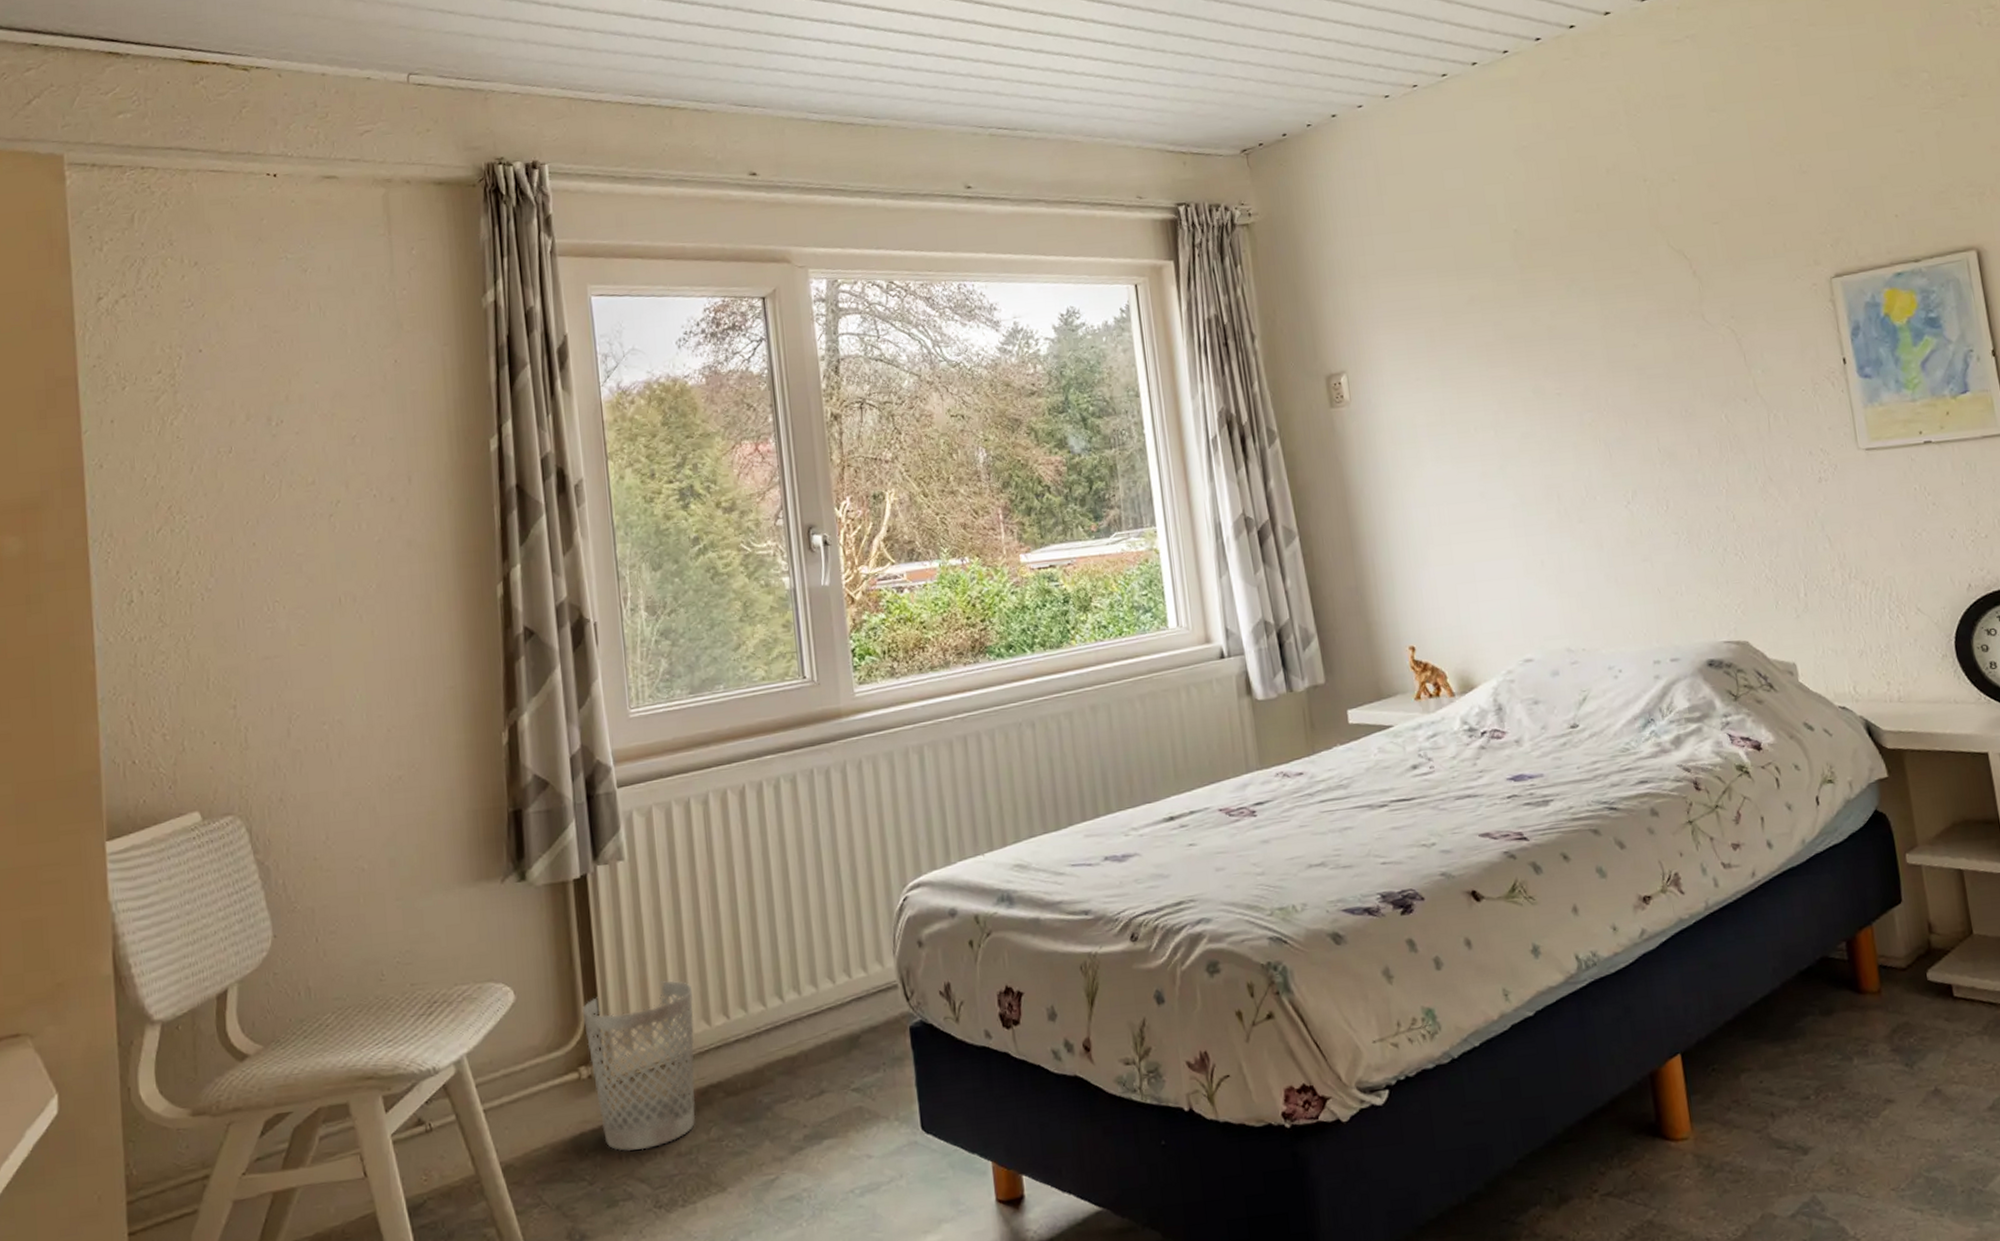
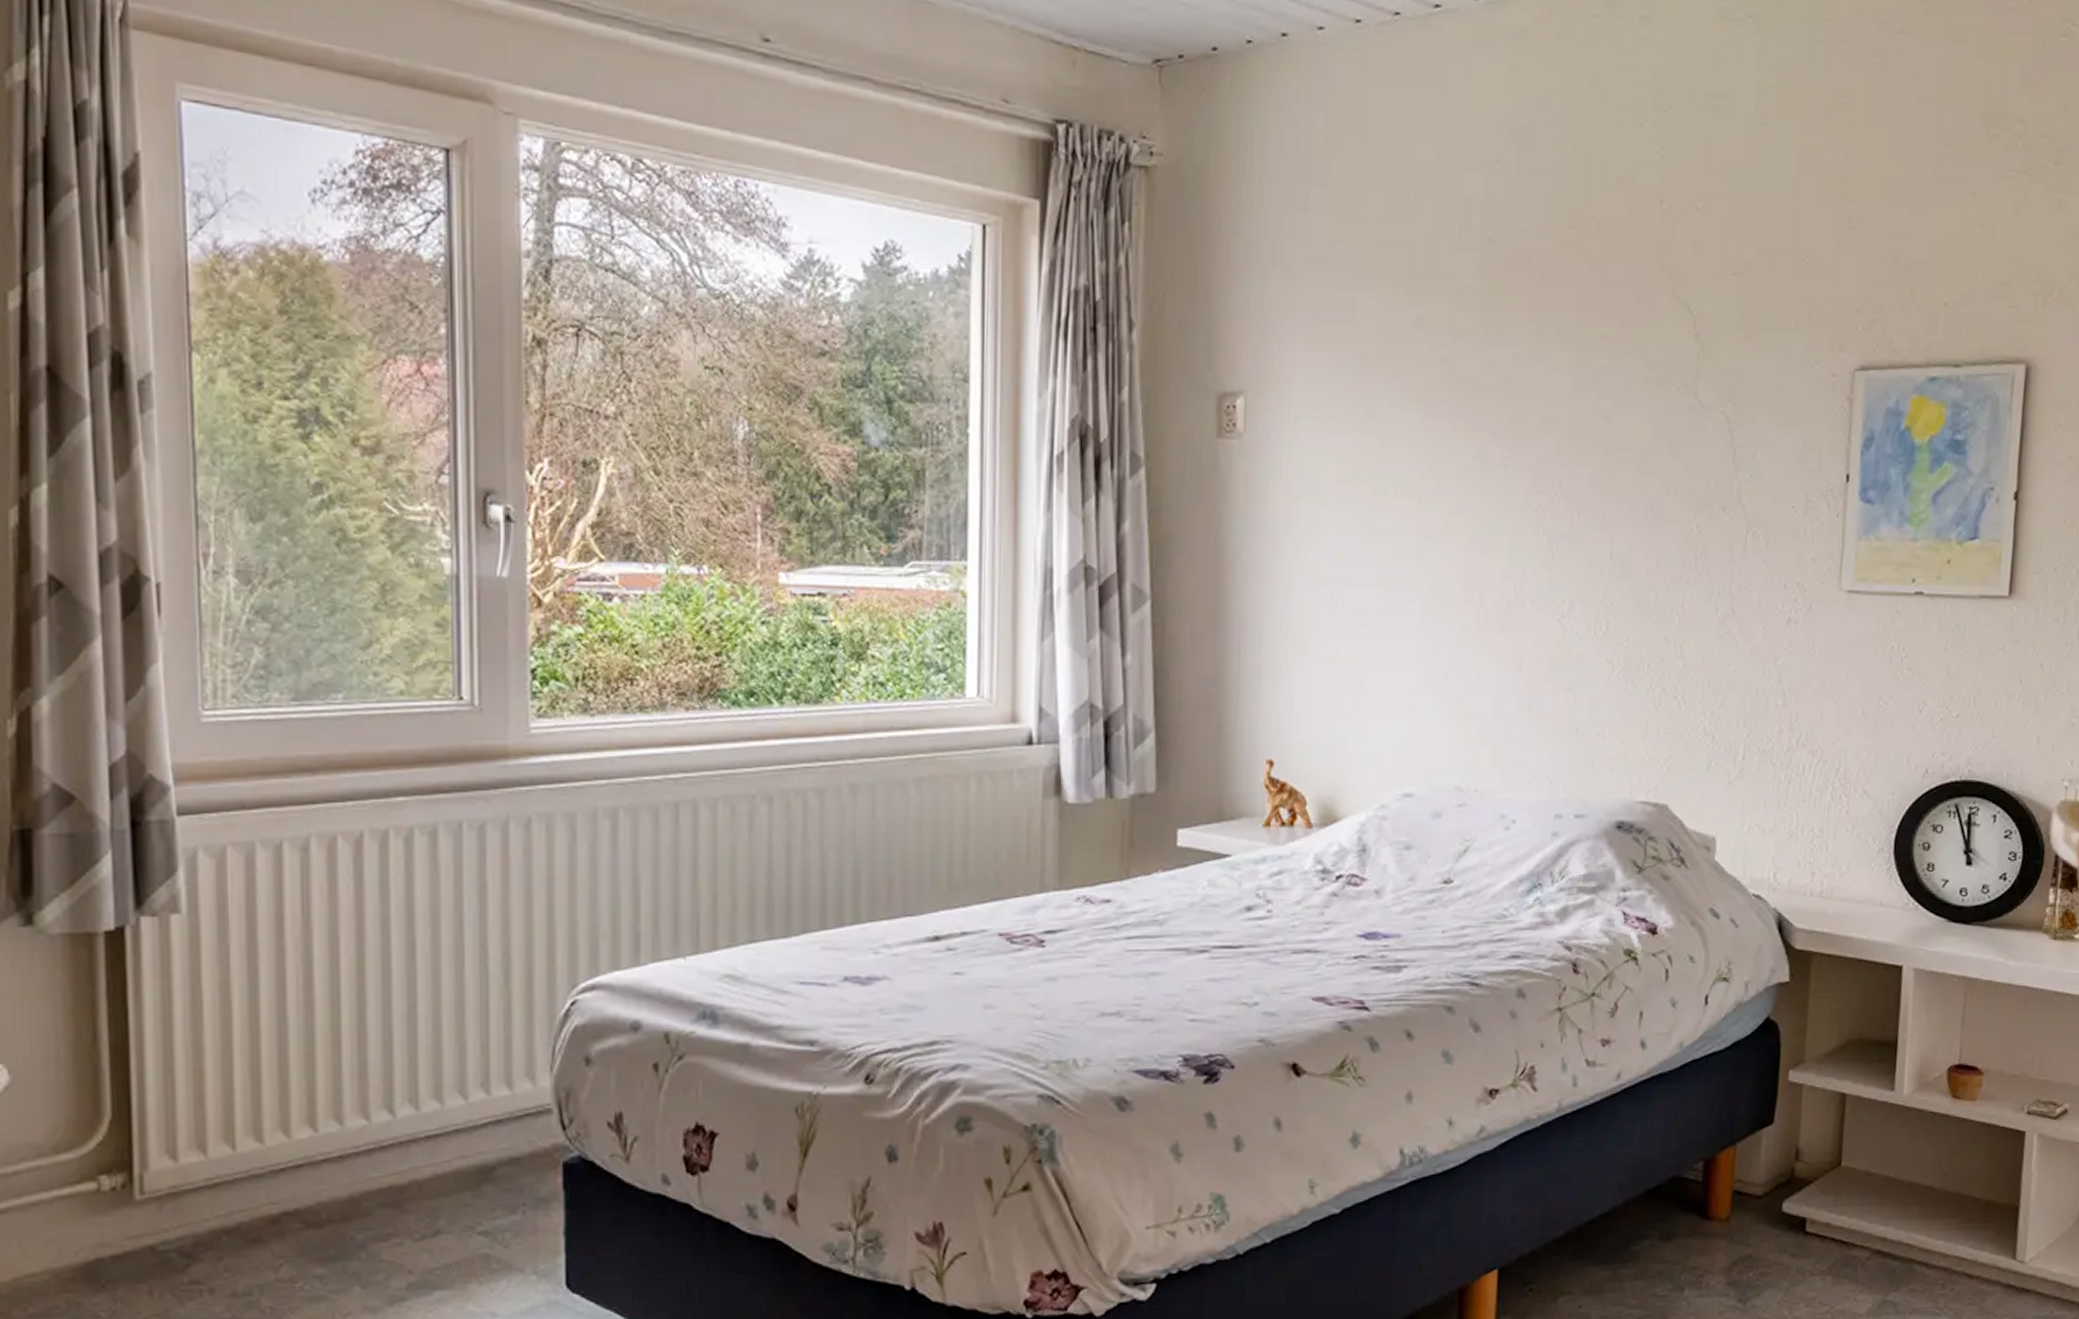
wastebasket: present [582,980,696,1151] -> none [107,1076,269,1286]

